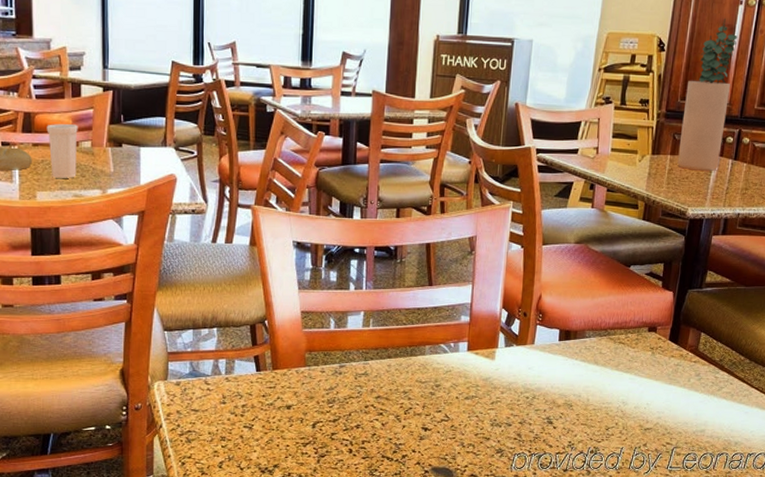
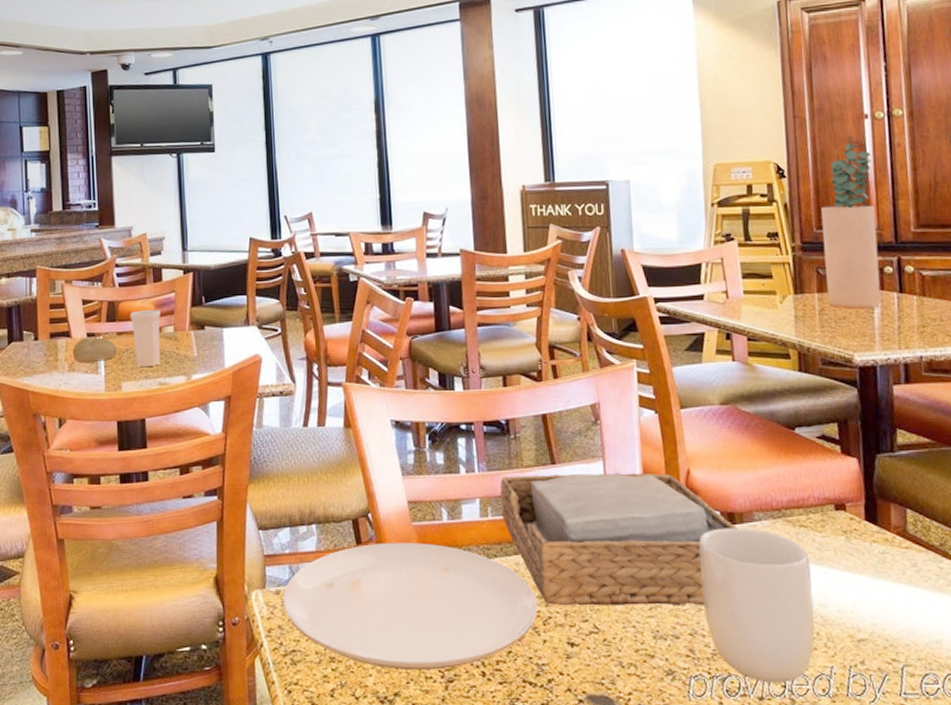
plate: none [182,345,401,448] -> present [282,542,537,671]
napkin holder: none [381,294,571,402] -> present [500,472,737,606]
cup: none [534,342,622,459] -> present [698,527,815,683]

